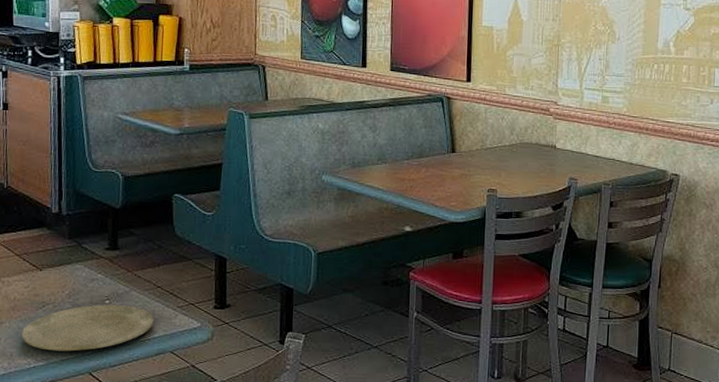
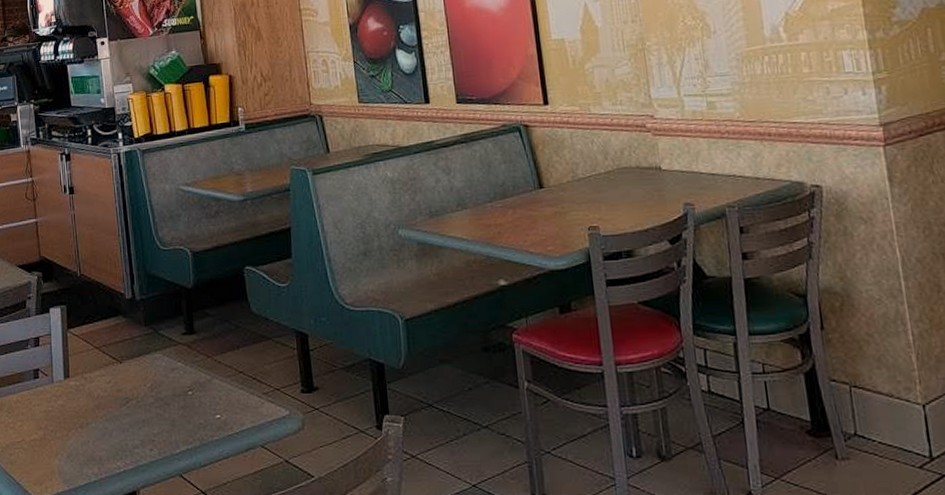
plate: present [22,304,154,352] -> none [109,395,240,452]

